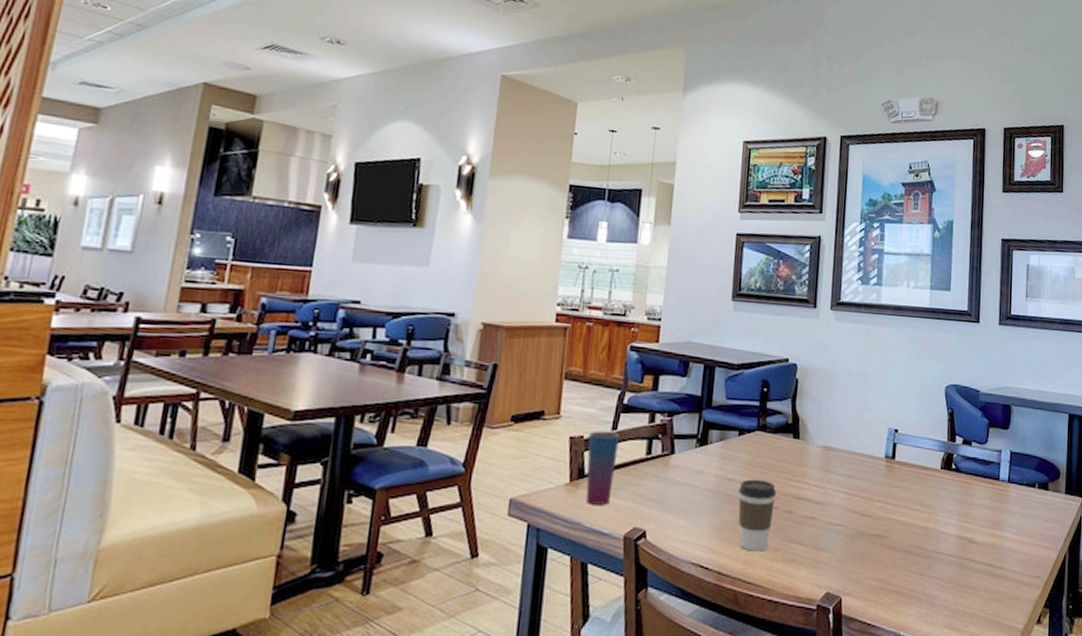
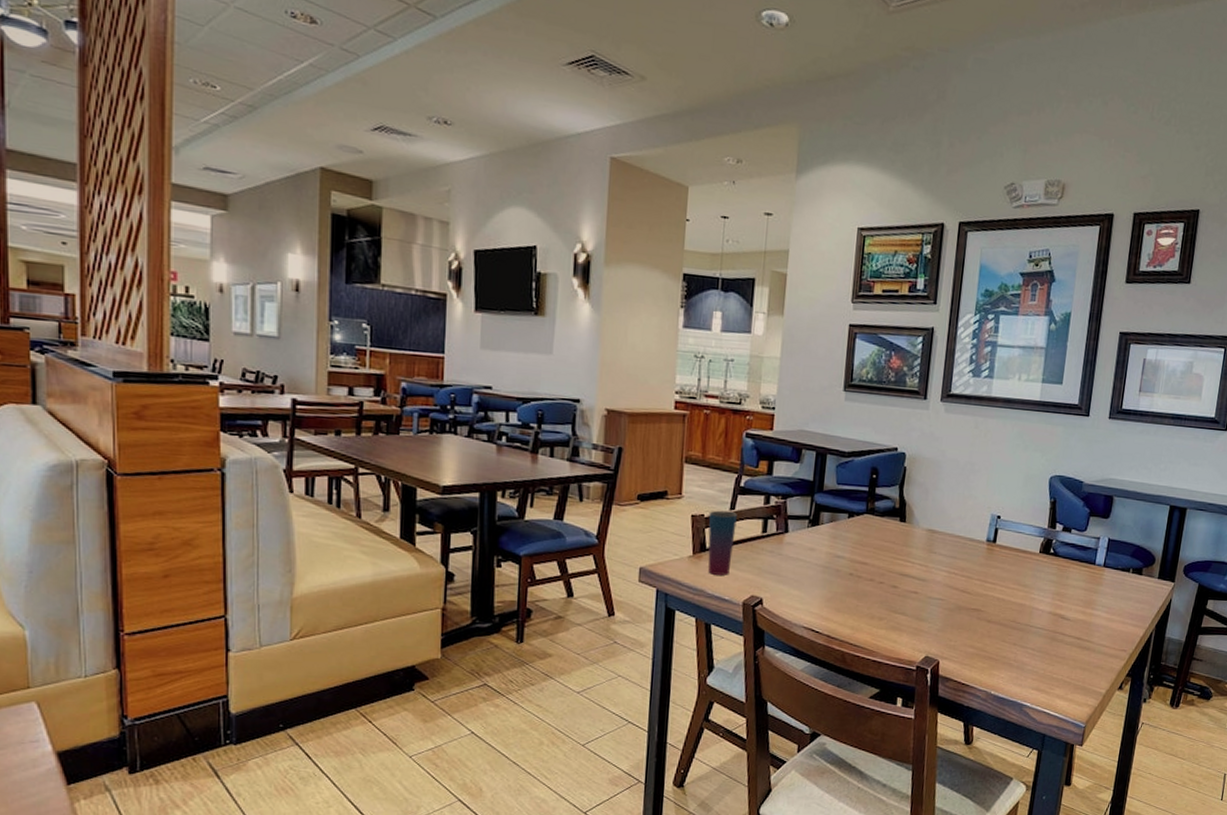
coffee cup: present [738,479,777,551] -> none [846,556,883,620]

